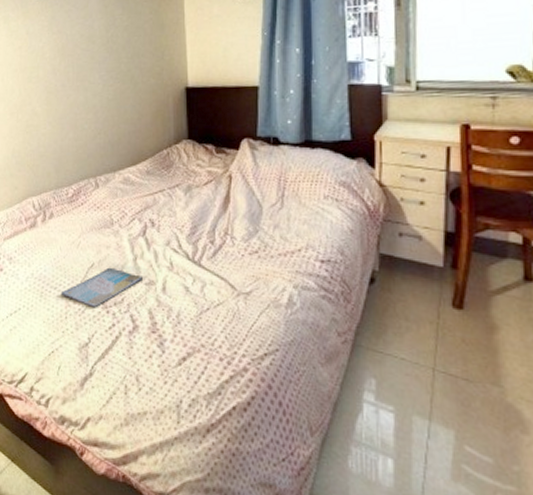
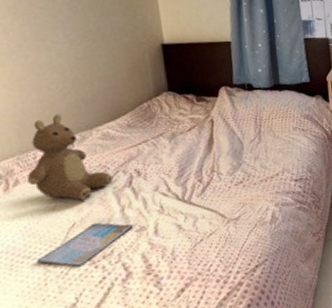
teddy bear: none [60,154,130,243] -> present [28,114,114,201]

